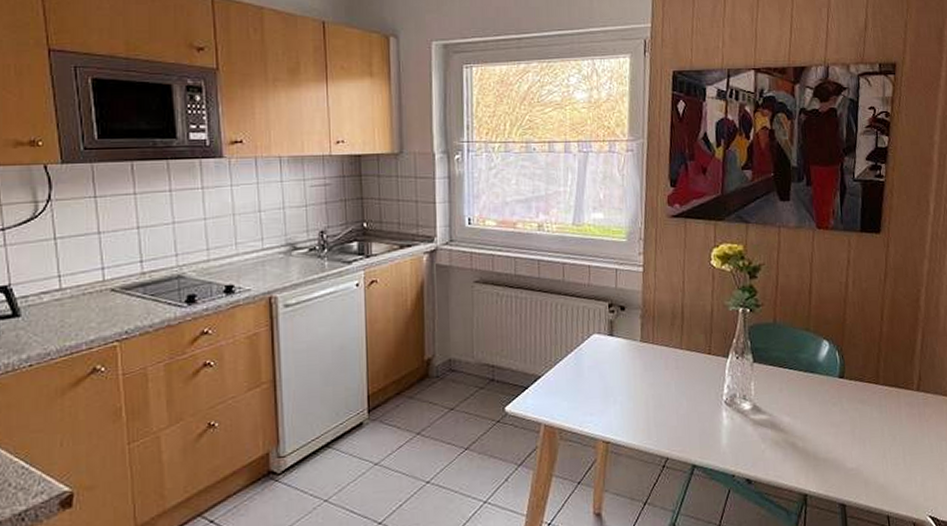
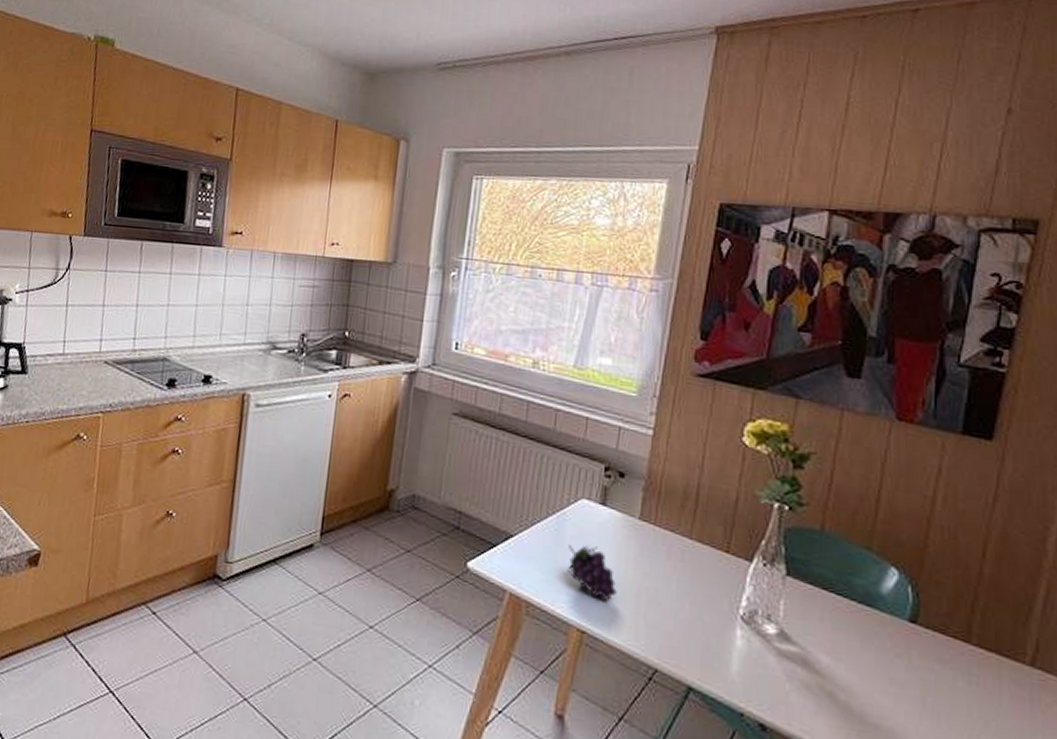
fruit: none [586,371,630,412] -> present [567,544,617,600]

